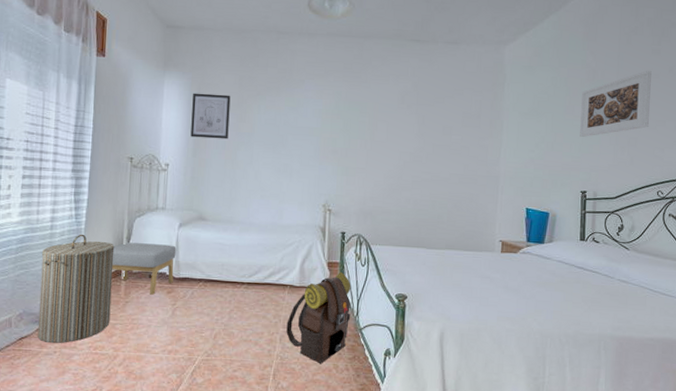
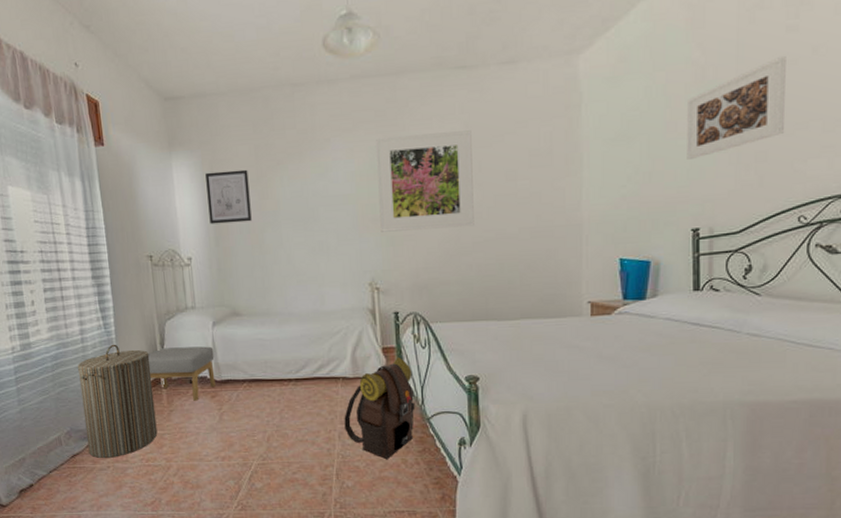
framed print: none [338,85,419,167] -> present [376,130,474,232]

